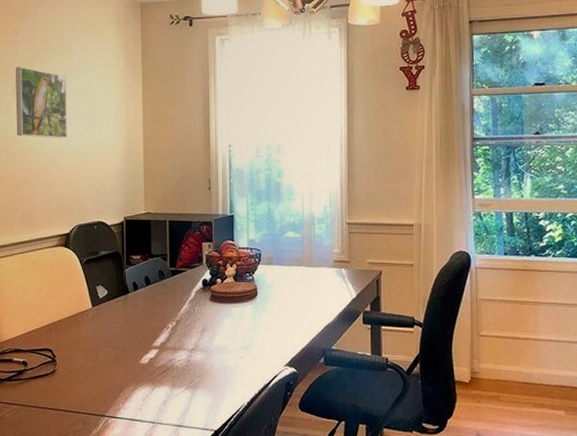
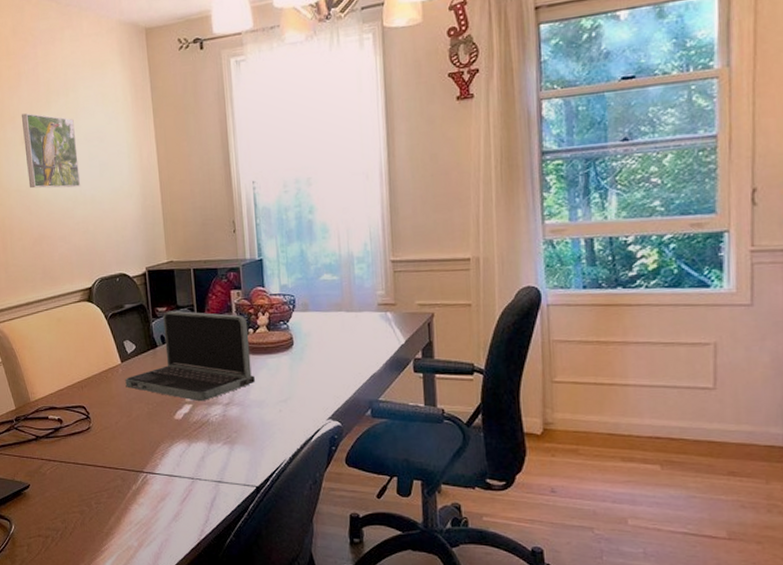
laptop: none [94,259,220,346] -> present [125,310,255,401]

